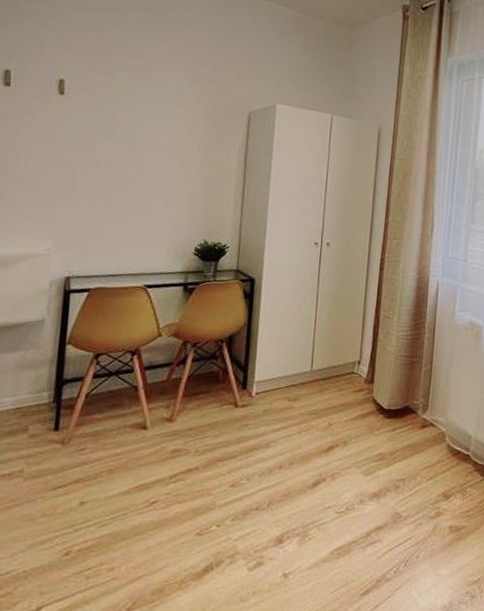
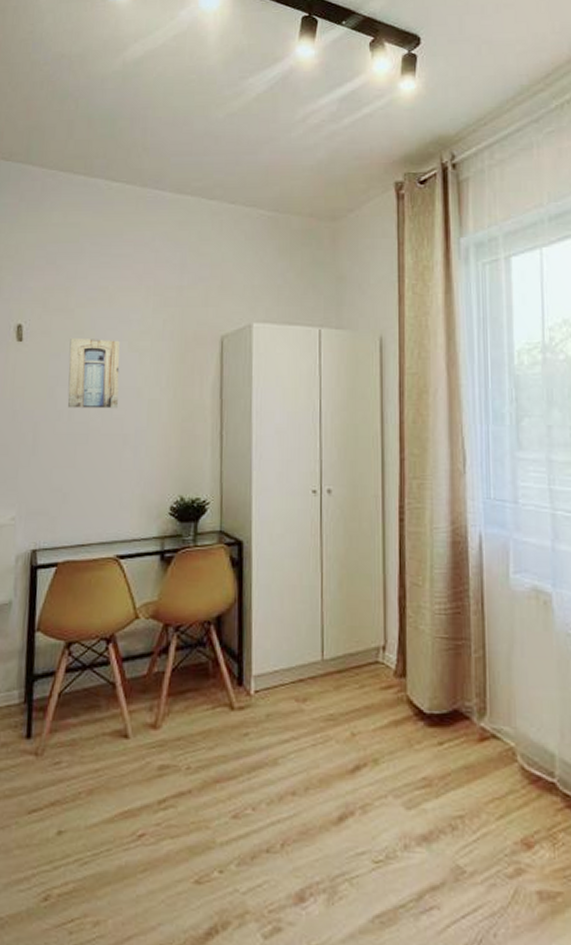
wall art: none [106,97,158,163] -> present [67,337,120,409]

